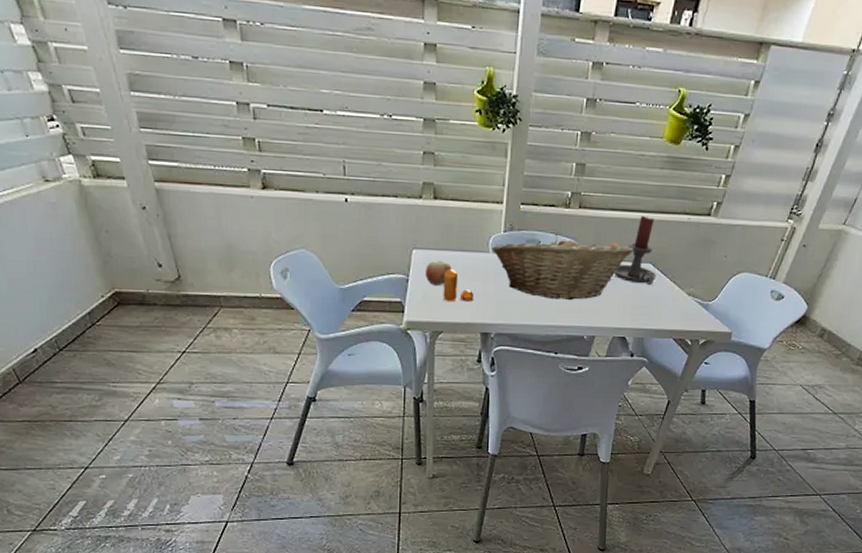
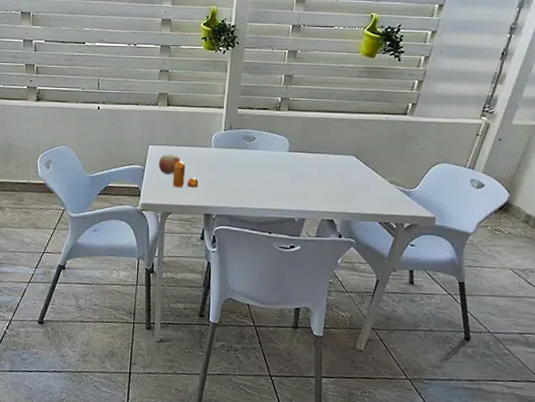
fruit basket: present [491,234,634,300] -> none [213,132,338,187]
candle holder: present [614,215,657,286] -> none [320,115,360,175]

